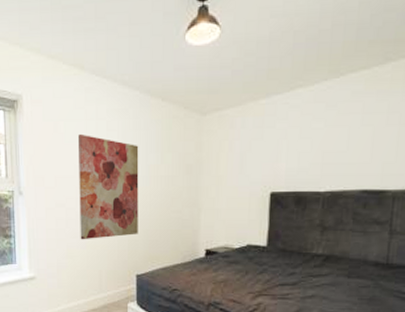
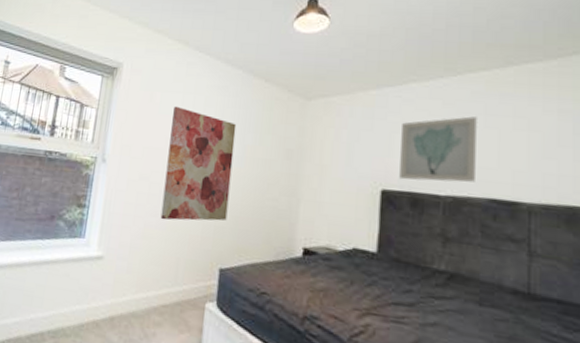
wall art: none [286,116,355,182] -> present [399,116,477,182]

